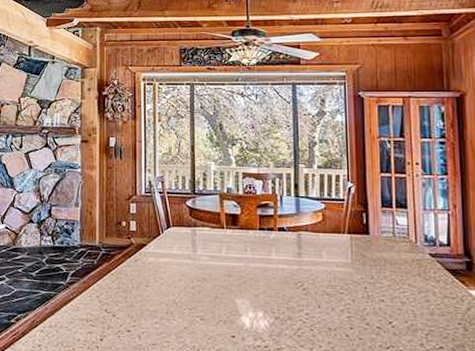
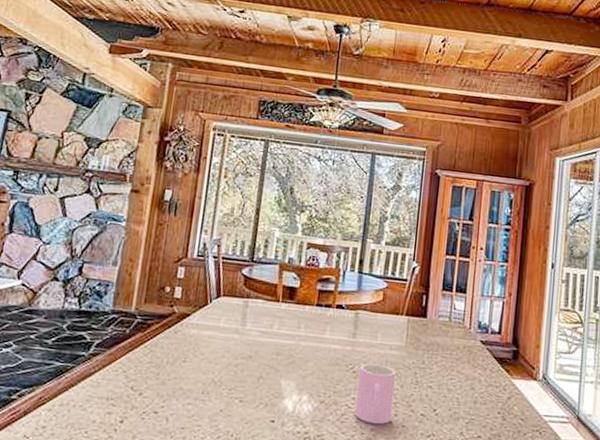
cup: none [309,280,348,338] -> present [355,363,396,425]

